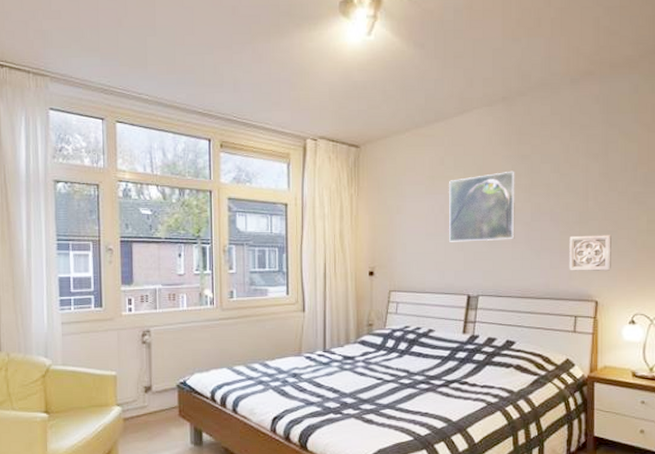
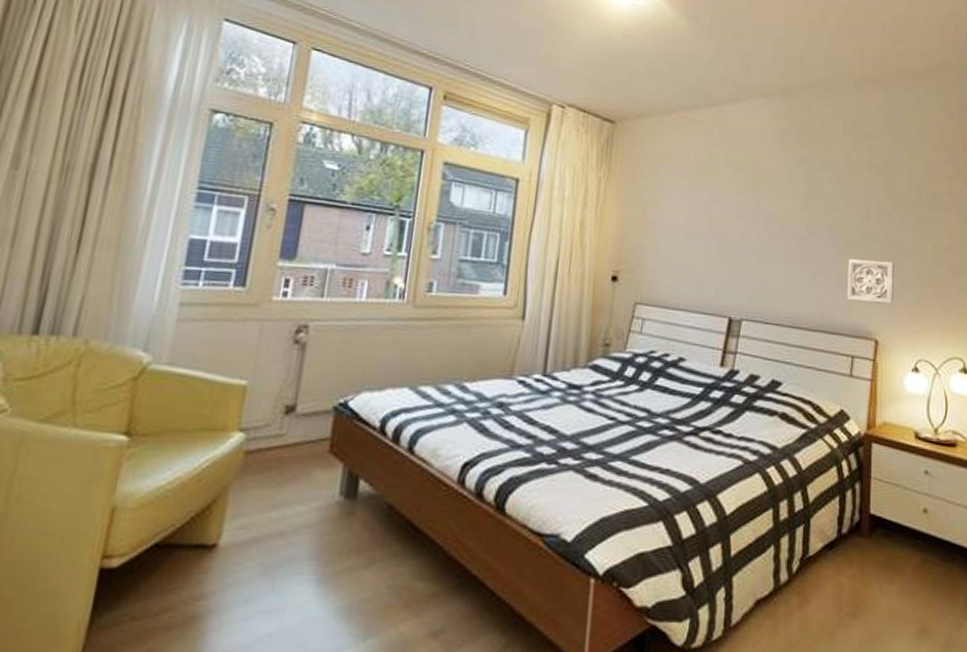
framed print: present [449,170,515,242] -> none [712,174,792,255]

